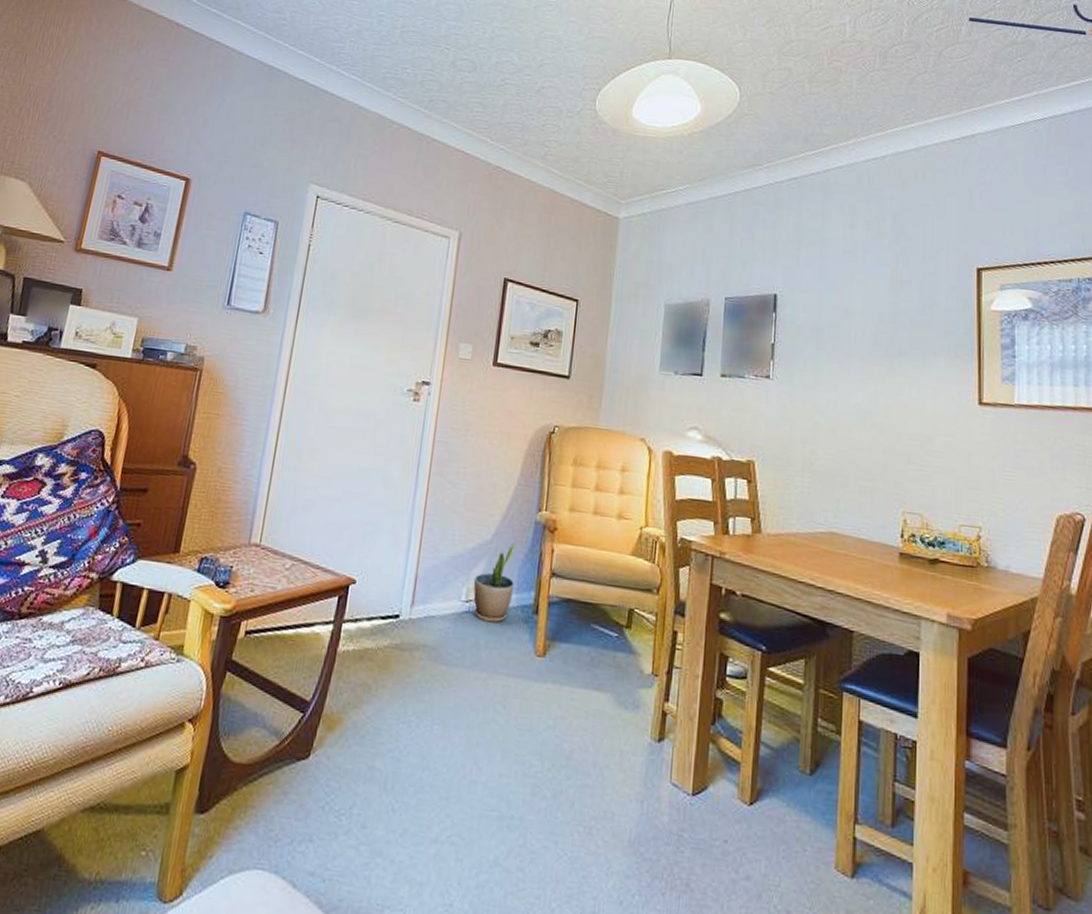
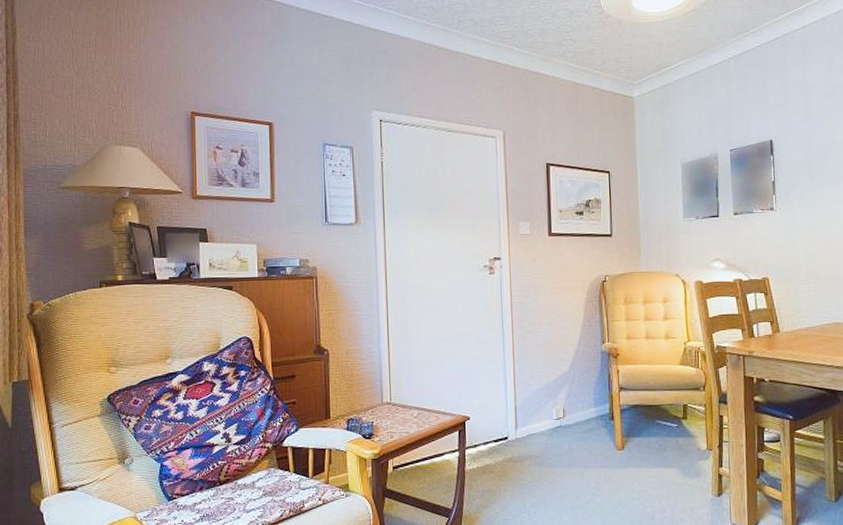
potted plant: present [473,542,517,623] -> none [560,369,592,432]

